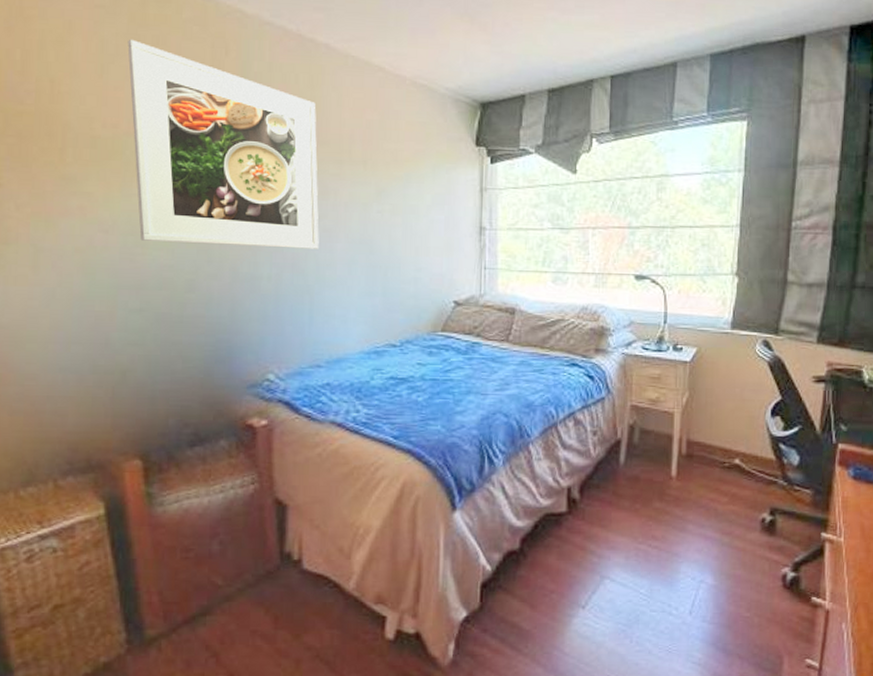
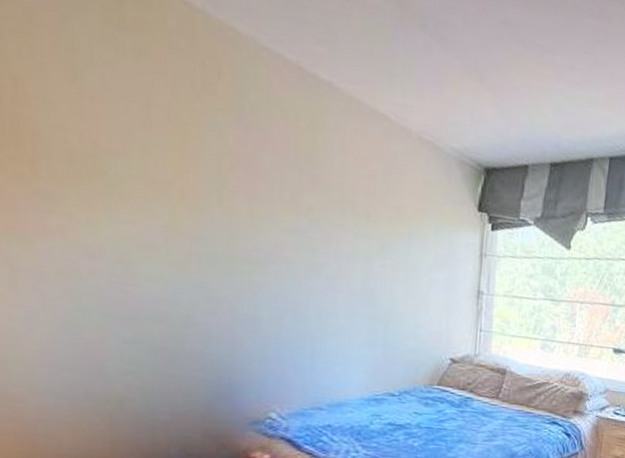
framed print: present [127,39,319,249] -> none [103,42,321,297]

